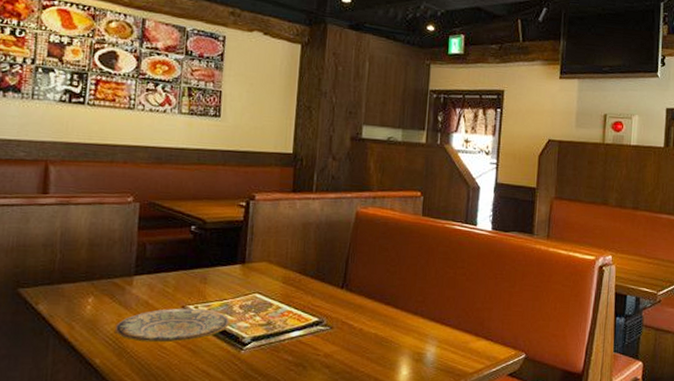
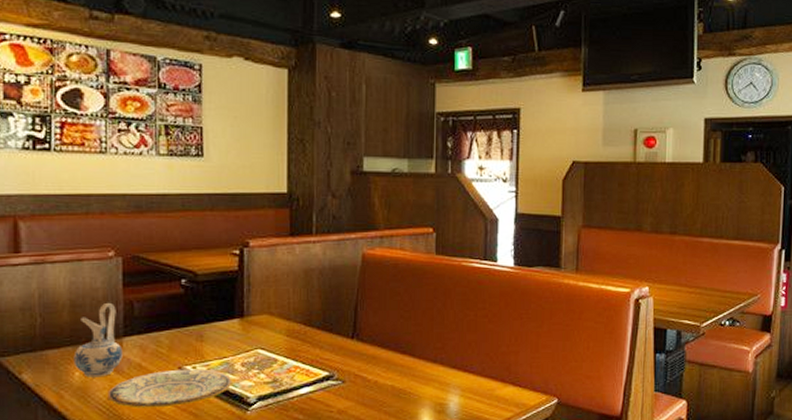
ceramic pitcher: none [86,244,133,312] -> present [73,303,123,378]

